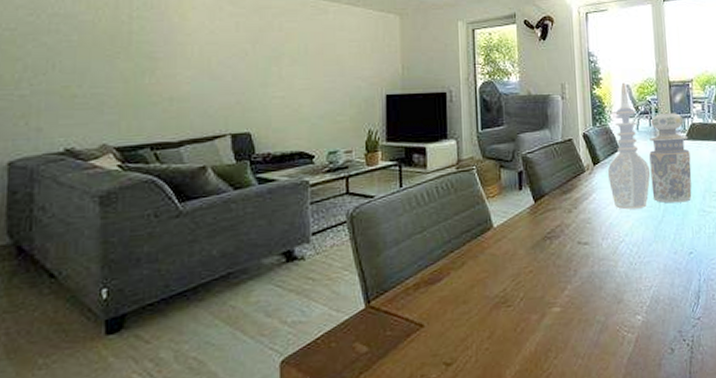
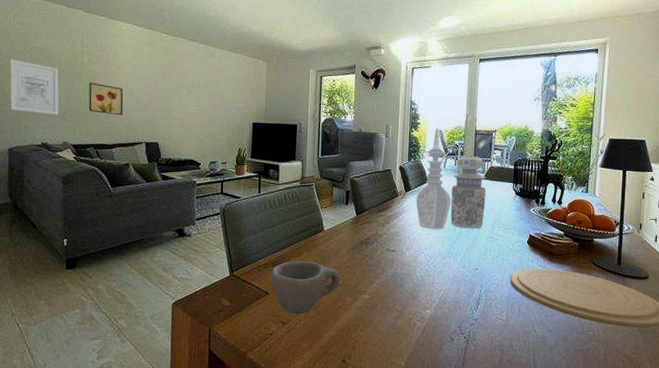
wall art: none [11,32,94,107] -> present [9,59,59,115]
wall art: none [141,57,196,100] -> present [88,82,124,116]
cup: none [425,272,522,350] -> present [271,261,341,314]

